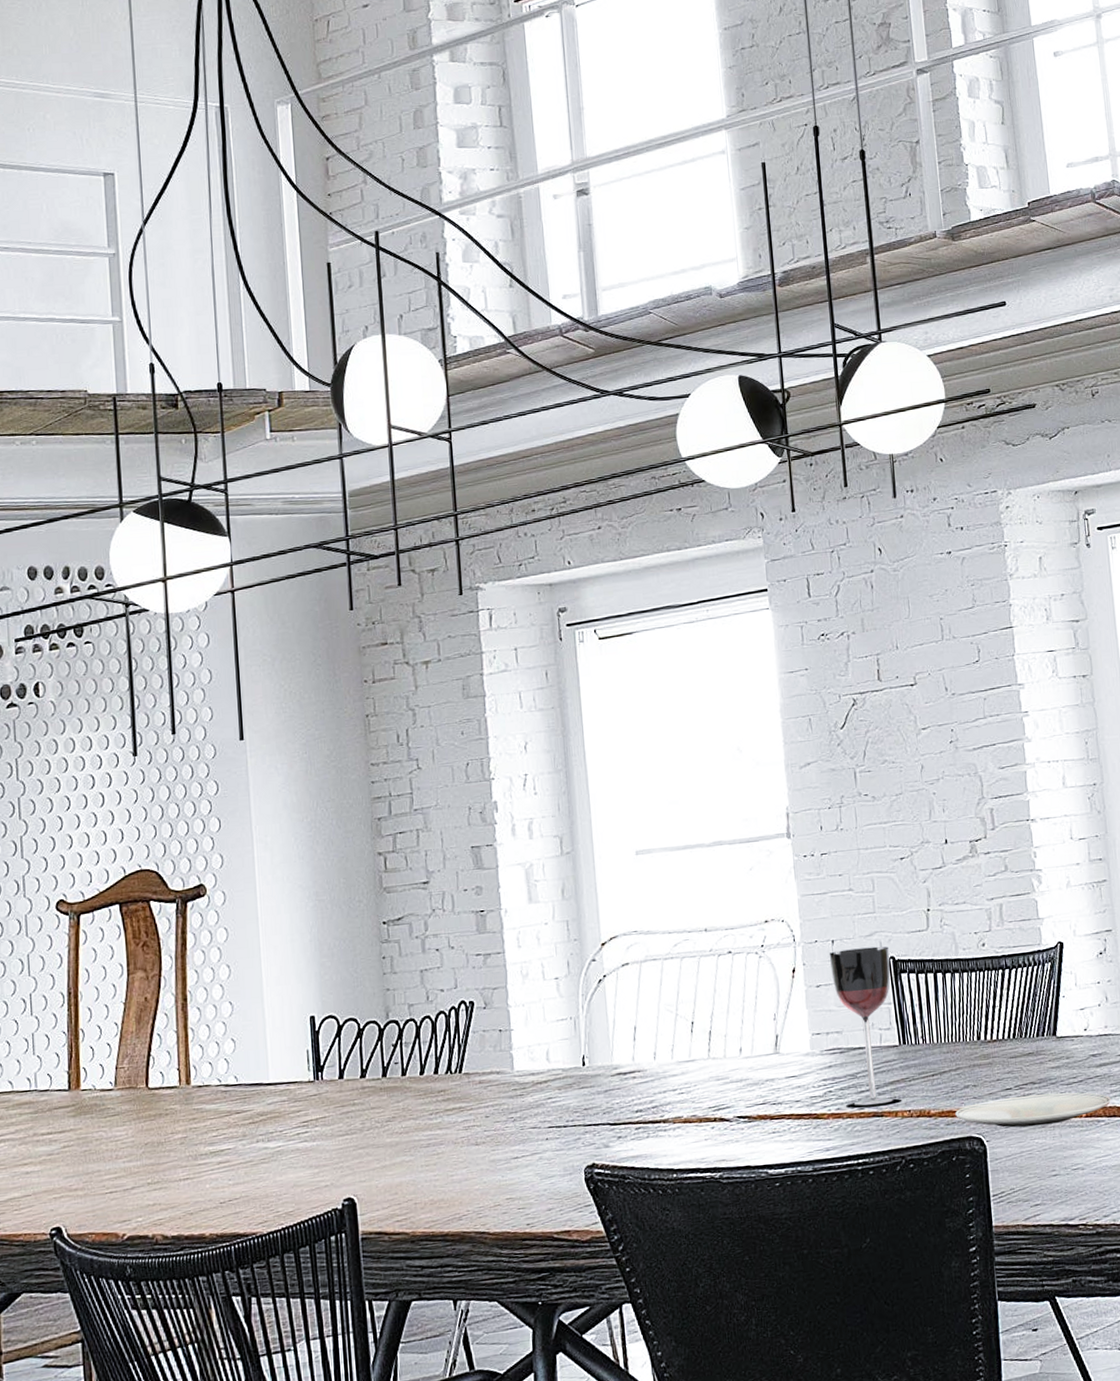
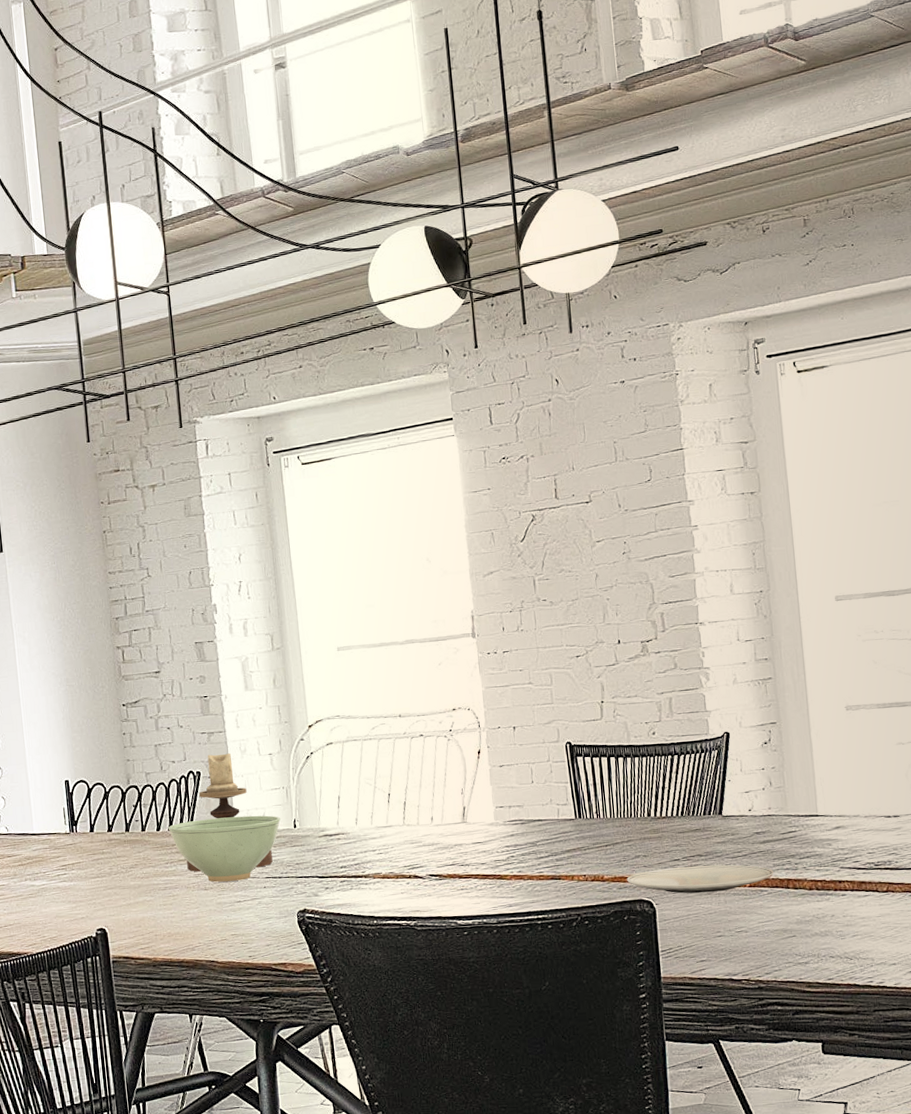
bowl: none [433,1052,567,1135] -> present [168,815,281,882]
candlestick: none [455,978,557,1124] -> present [187,753,273,872]
wineglass: present [829,946,903,1109] -> none [510,733,578,872]

